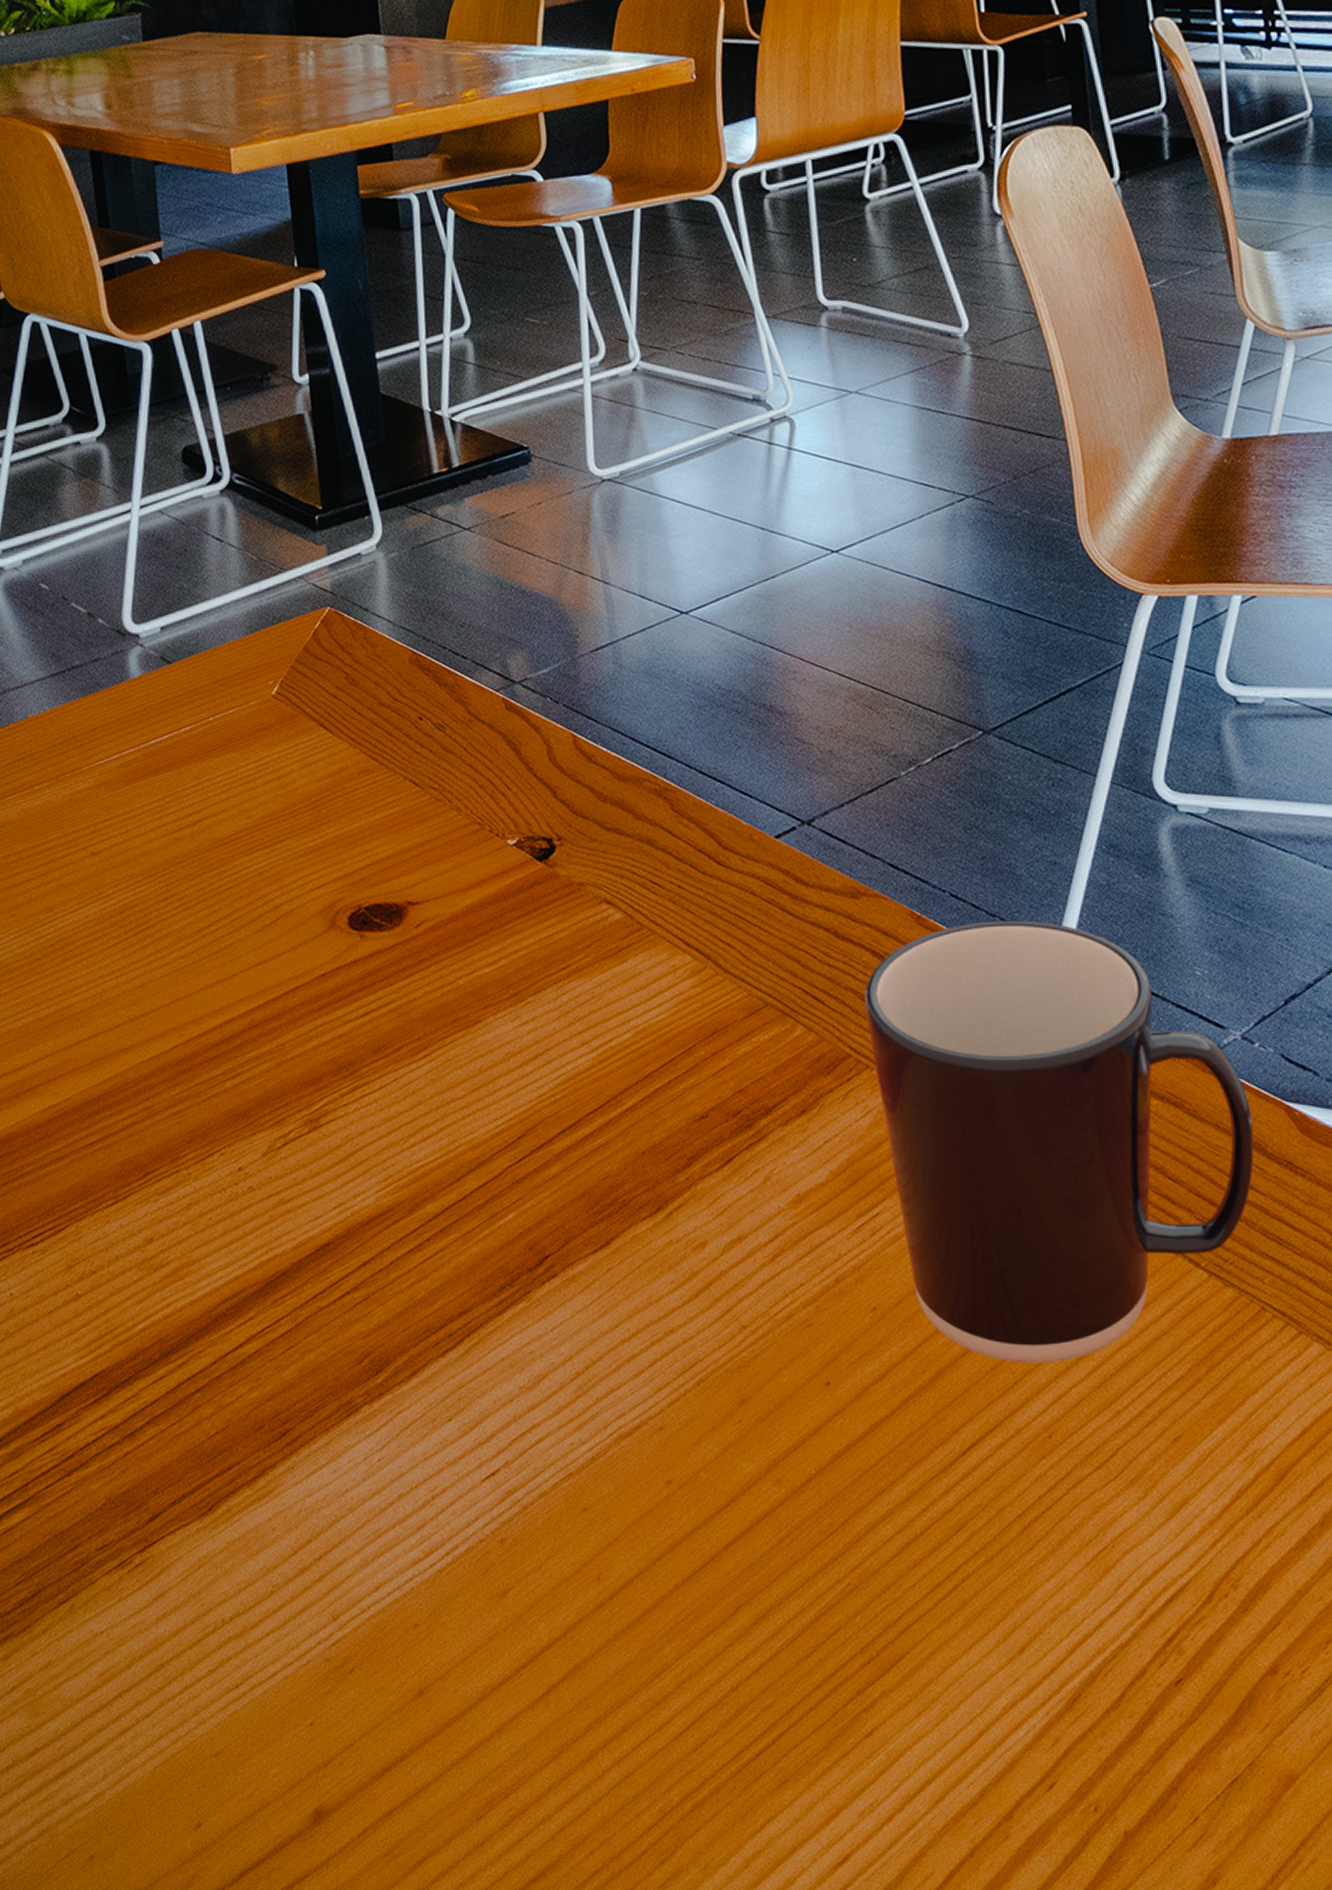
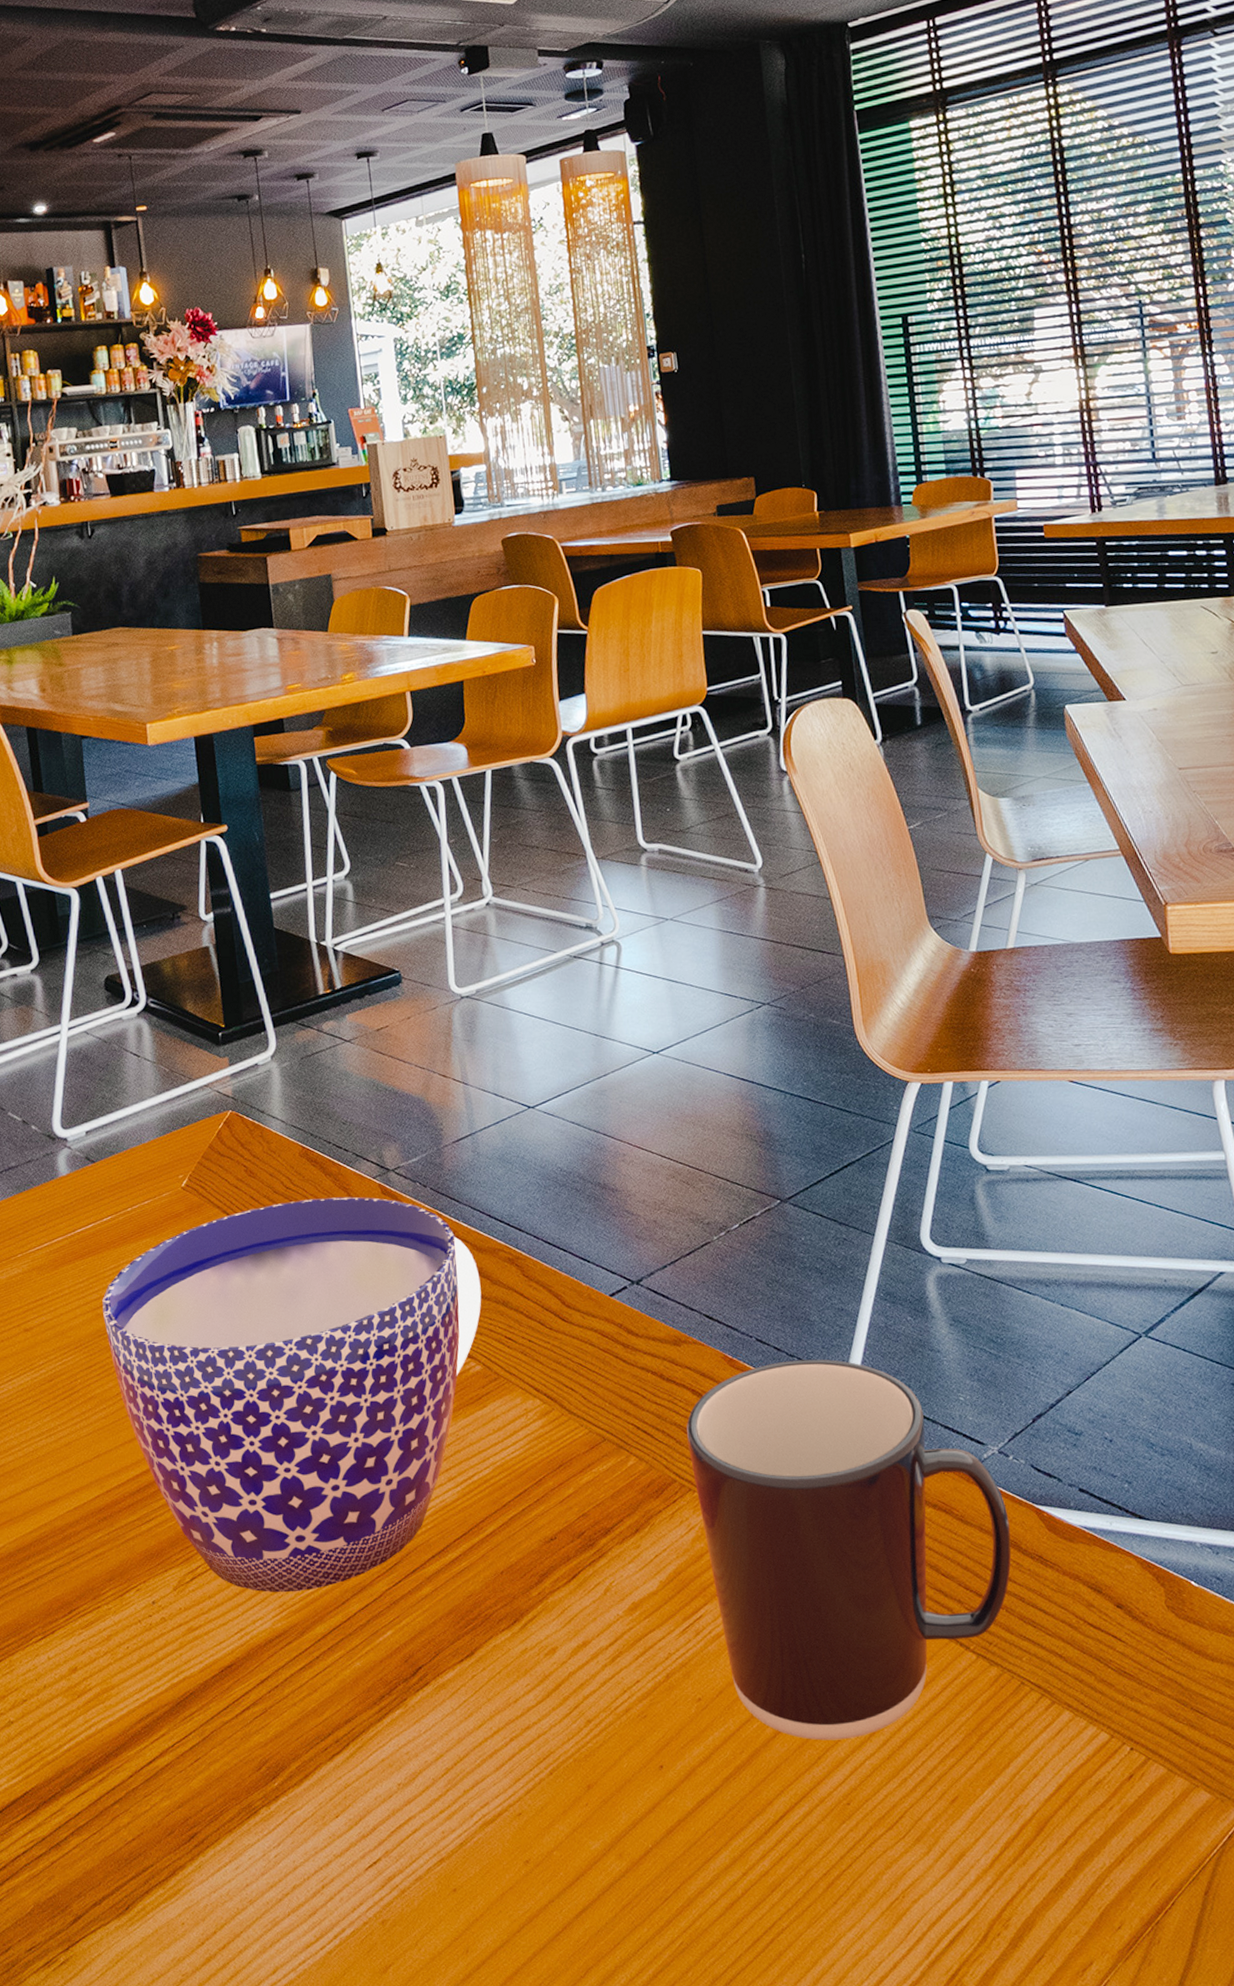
cup: none [180,712,623,1163] -> present [102,1196,482,1592]

